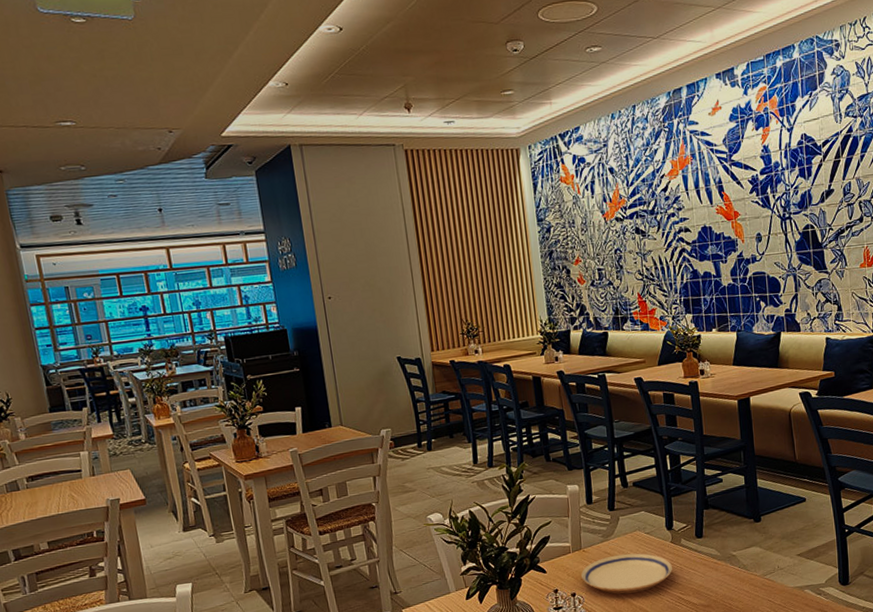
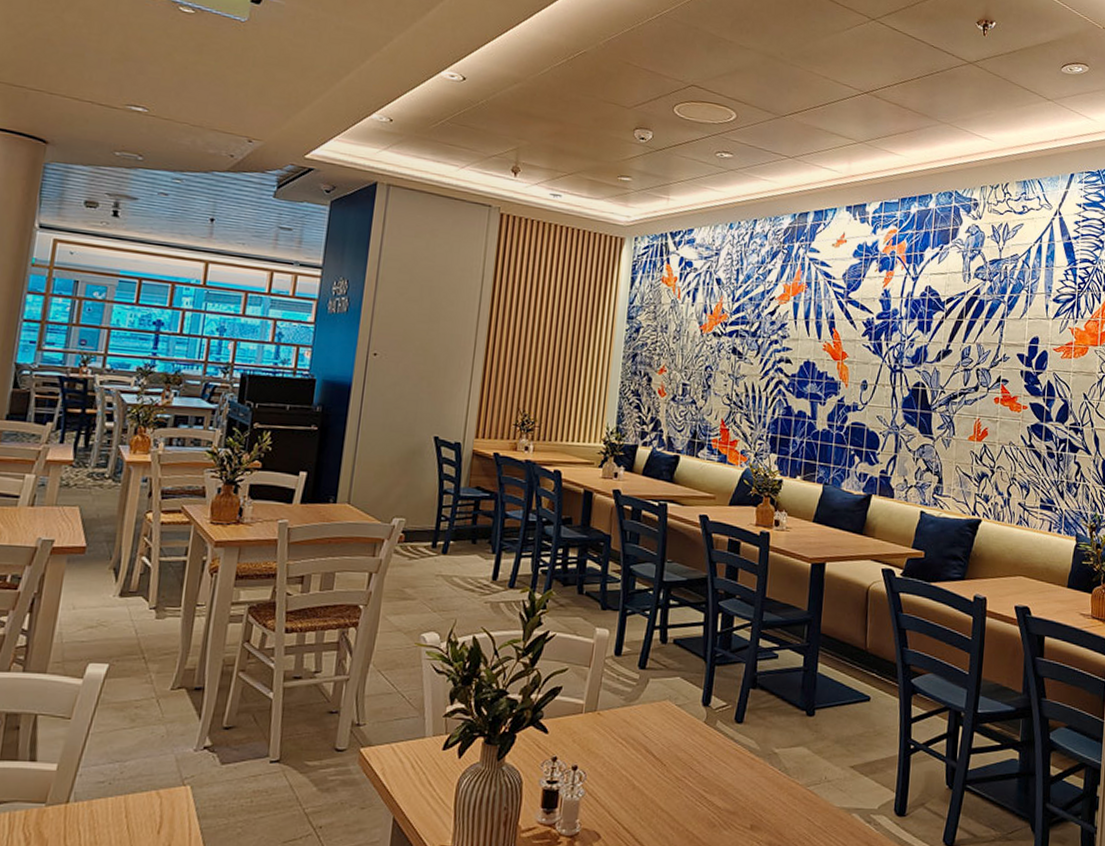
plate: present [581,553,672,594] -> none [589,726,700,779]

